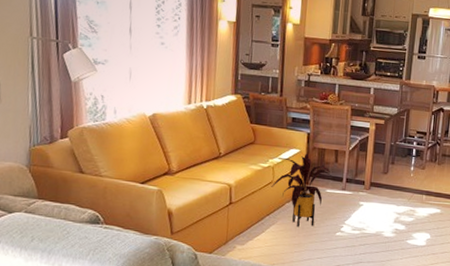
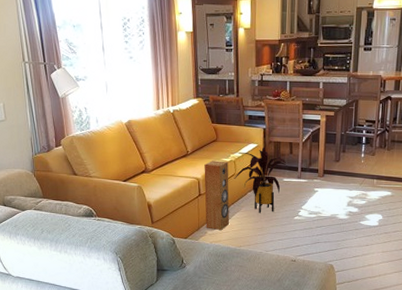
speaker: none [235,165,266,245] -> present [204,161,230,230]

